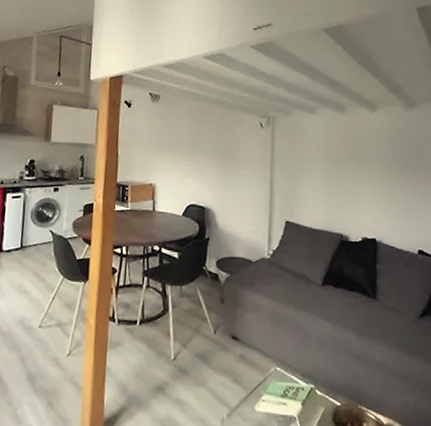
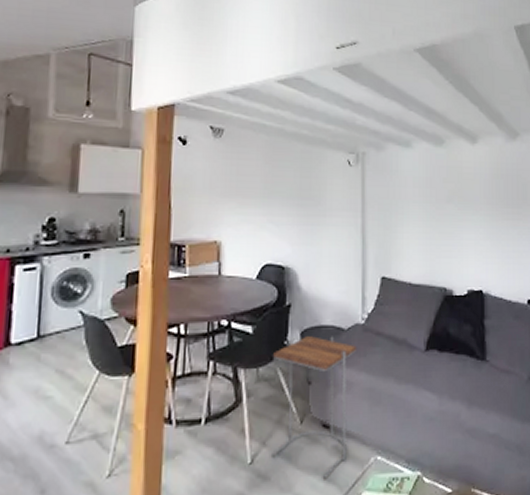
side table: none [190,265,263,379] -> present [272,336,358,478]

